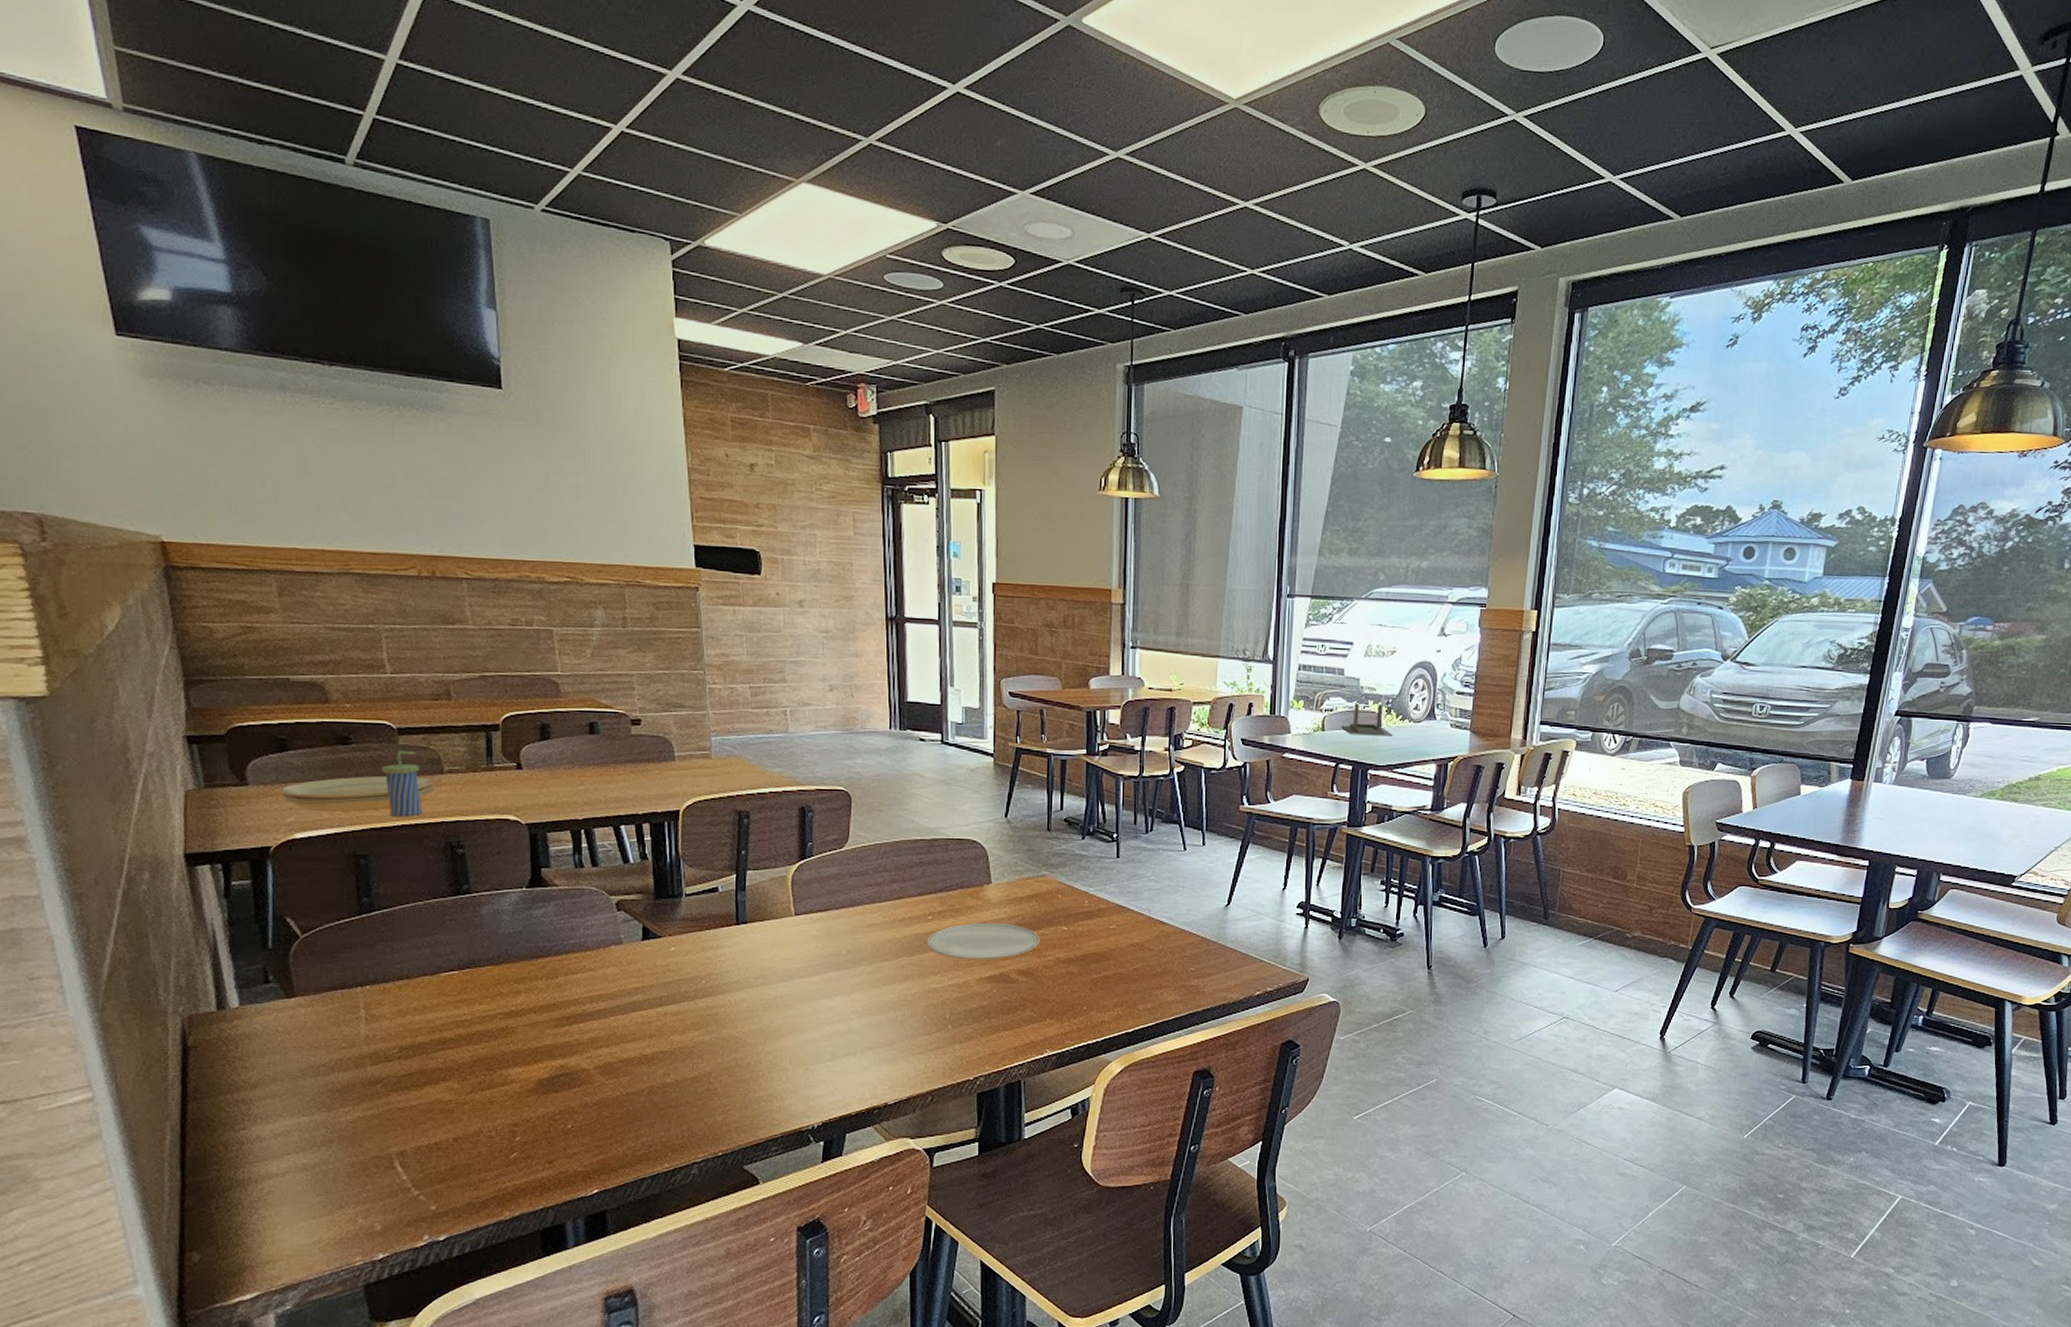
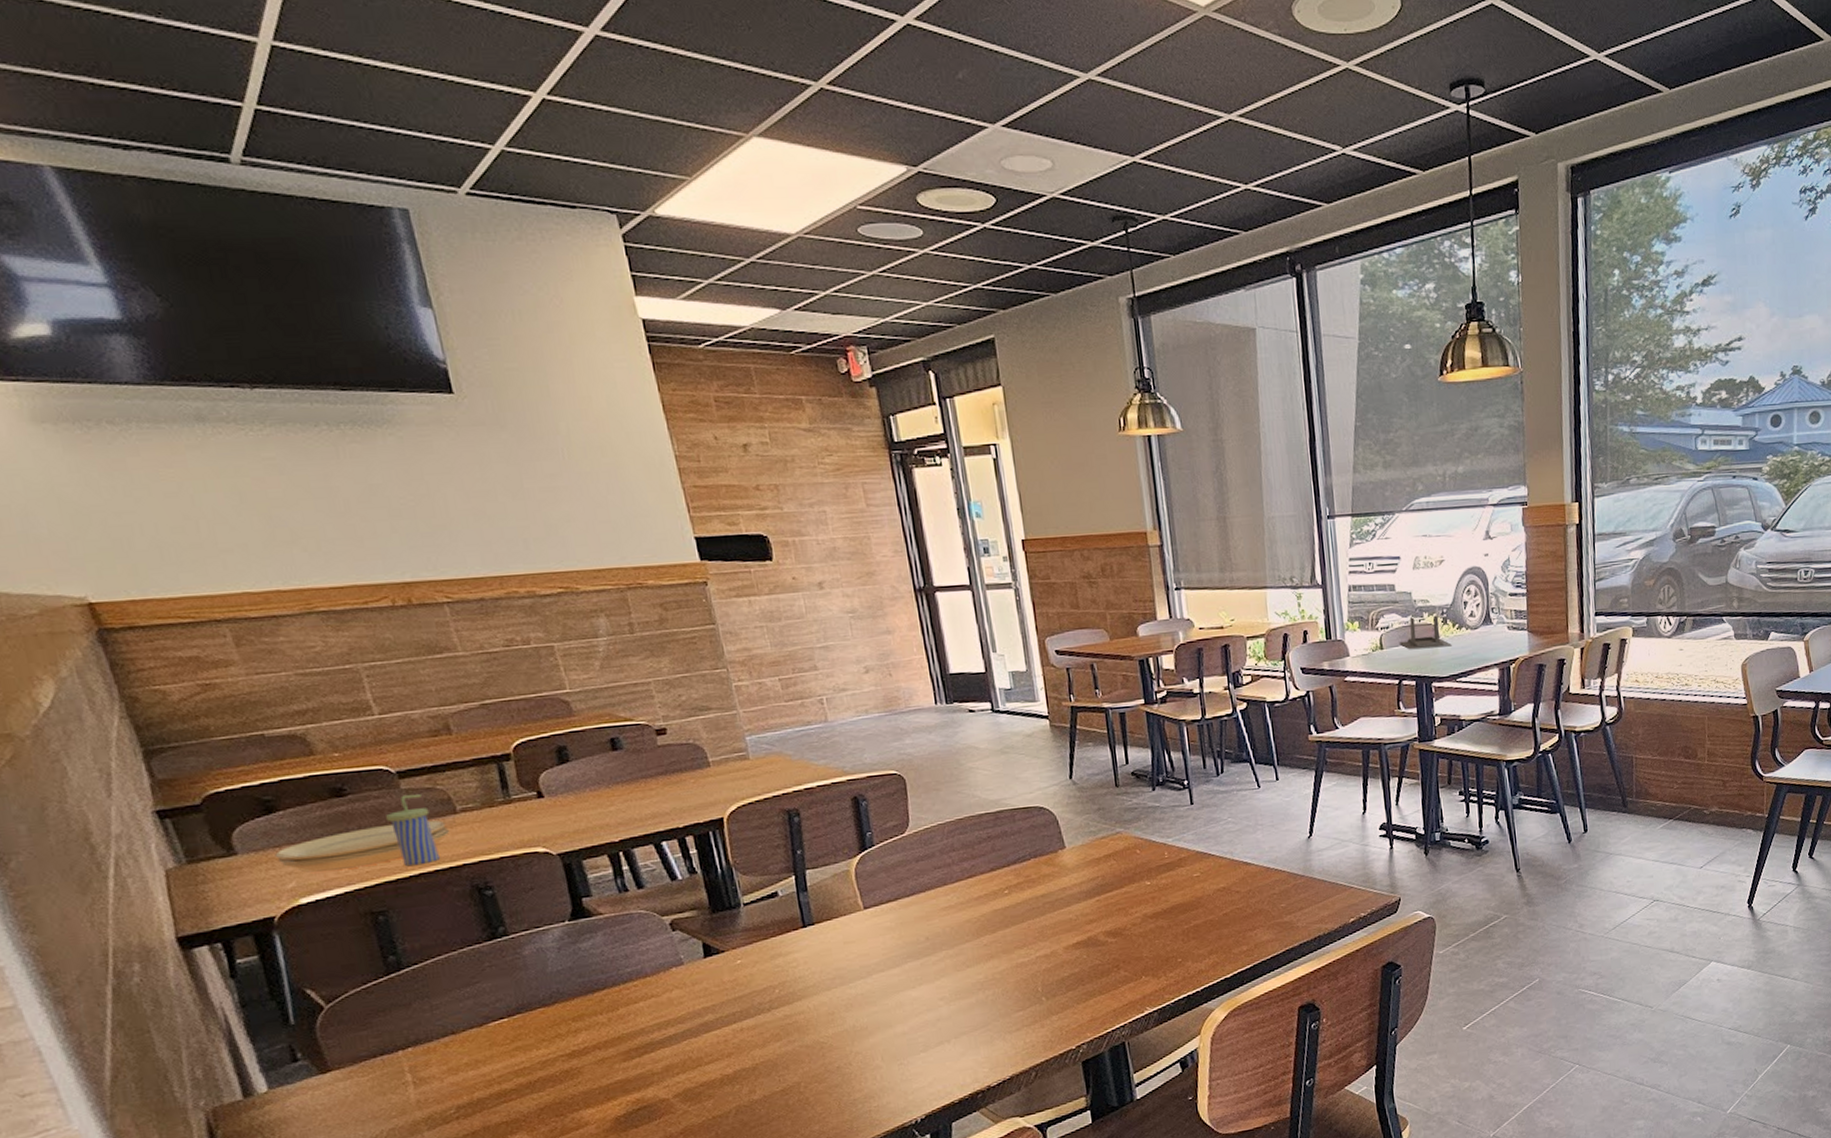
plate: present [927,922,1041,960] -> none [1007,886,1125,930]

